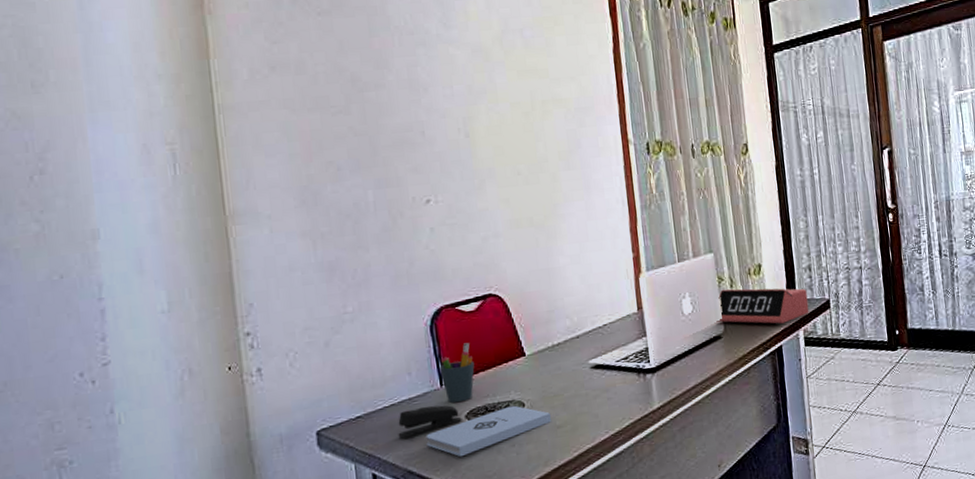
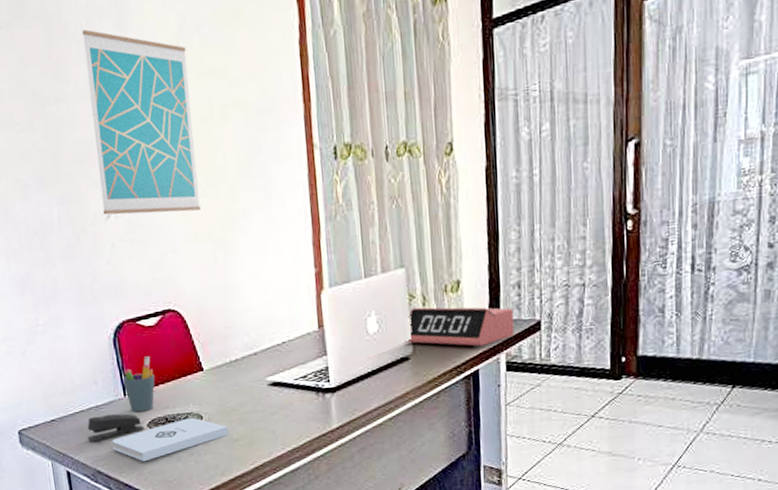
wall art: none [406,23,523,200] -> present [82,29,201,215]

